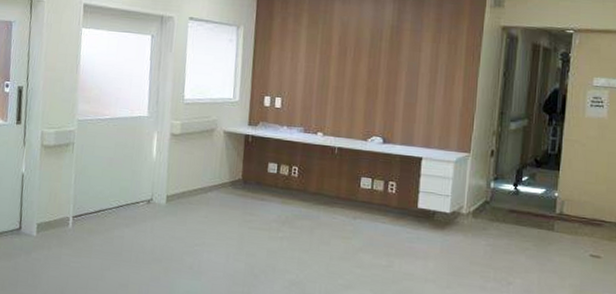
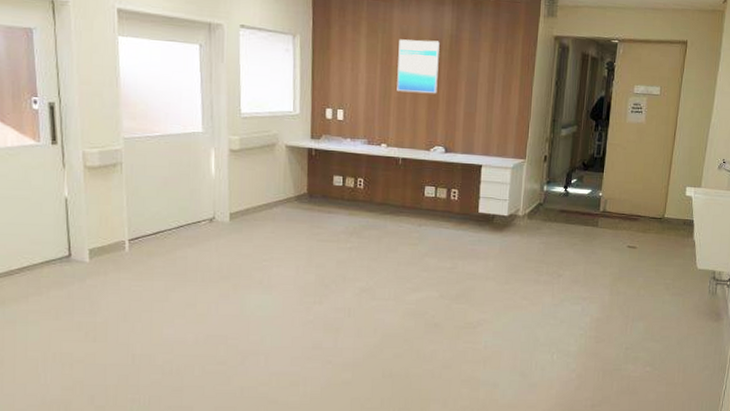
wall art: none [335,30,380,84] -> present [397,39,440,94]

